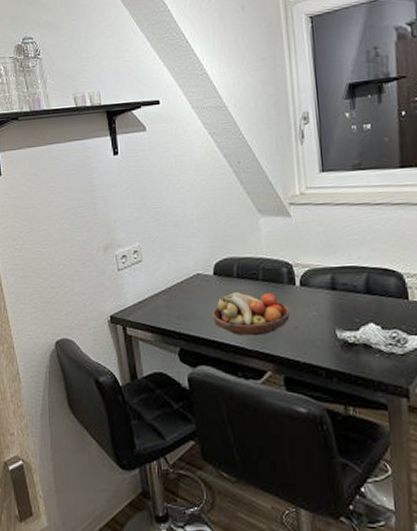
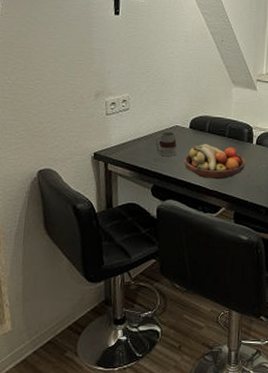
mug: none [175,282,203,313] -> present [155,131,177,157]

